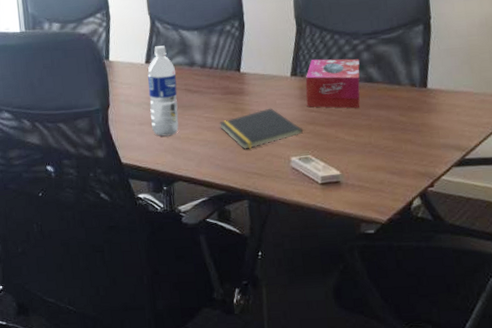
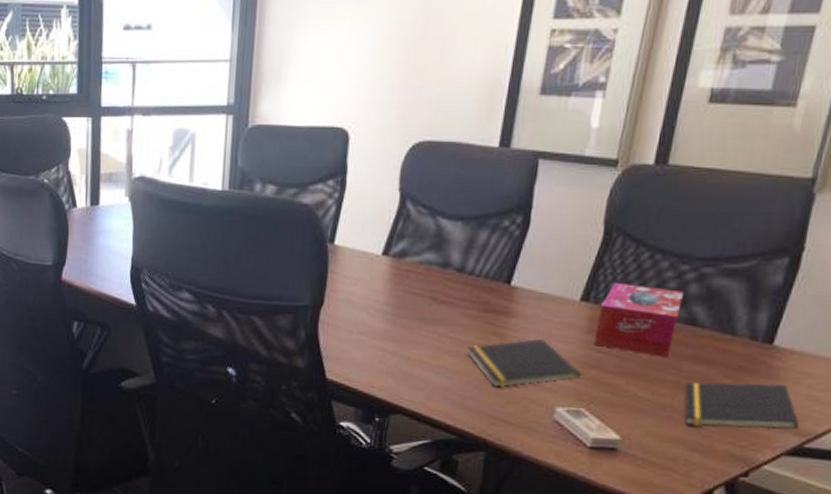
water bottle: present [147,45,179,137] -> none [375,234,421,355]
notepad: none [375,115,459,156] -> present [684,382,800,430]

